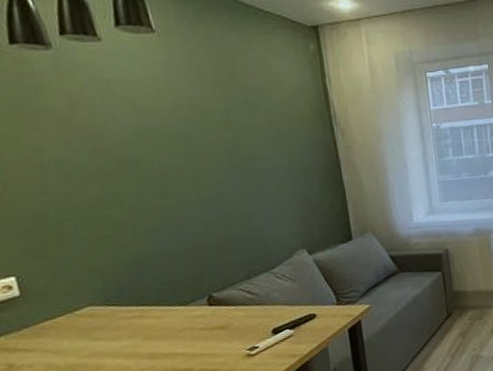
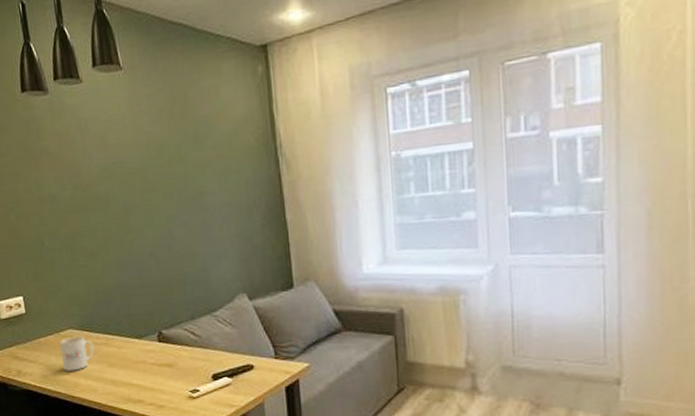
mug: none [74,312,125,354] -> present [59,336,94,371]

